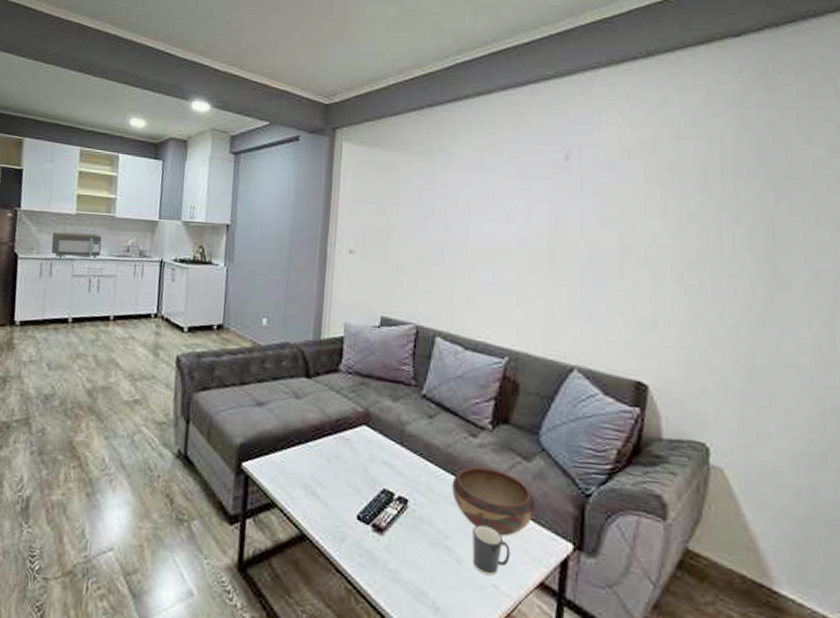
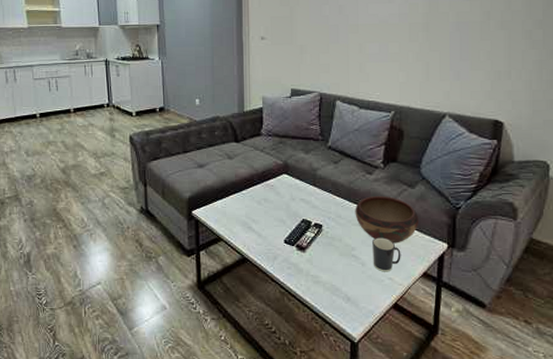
microwave: present [51,232,102,258] -> none [11,43,54,65]

